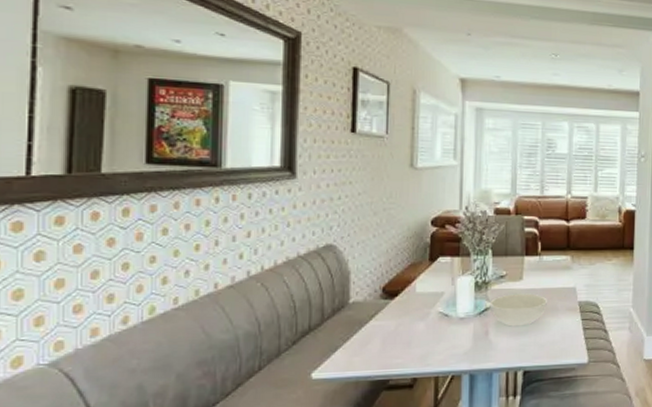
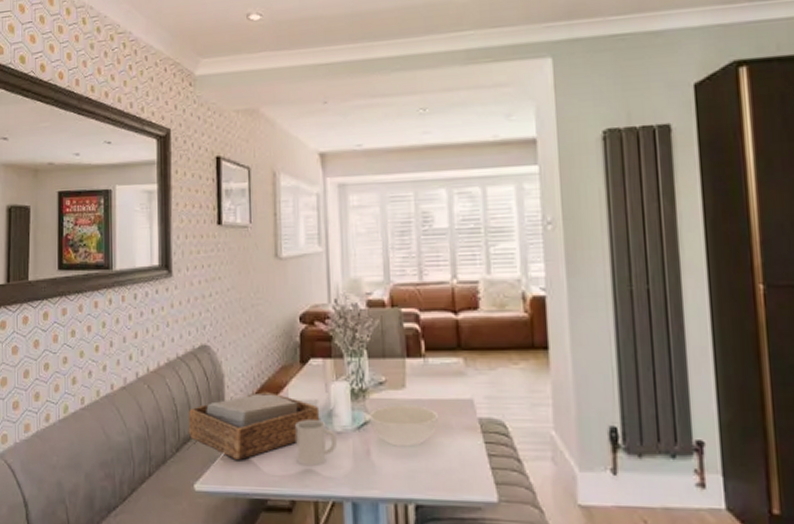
napkin holder: none [307,285,445,349] -> present [188,391,320,461]
mug: none [420,309,460,348] -> present [295,420,338,467]

